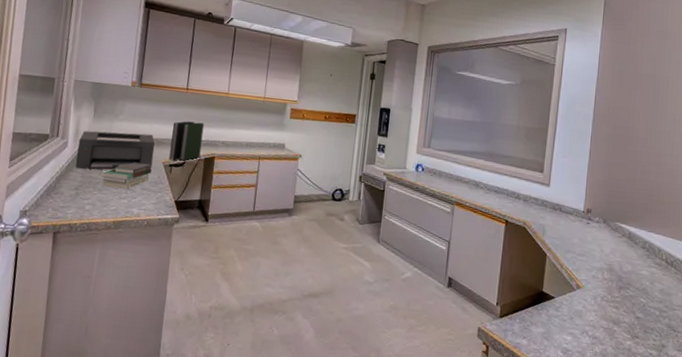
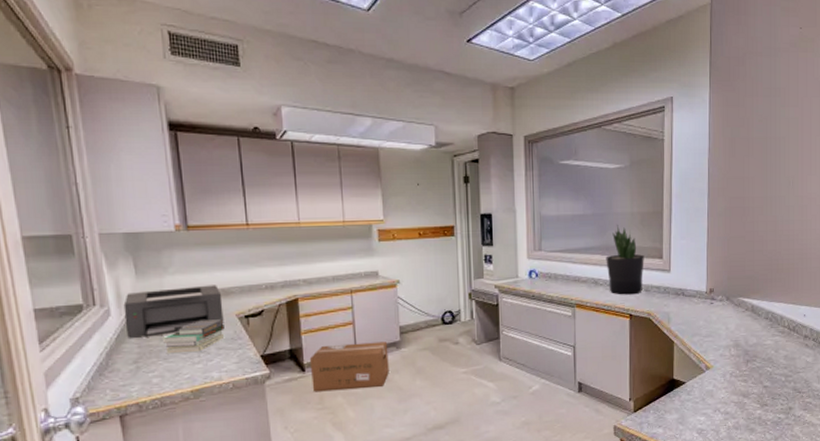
binder: present [169,121,205,162] -> none [238,261,280,311]
box: none [211,201,282,247] -> present [309,341,389,392]
planter: none [488,135,526,202] -> present [606,225,644,295]

